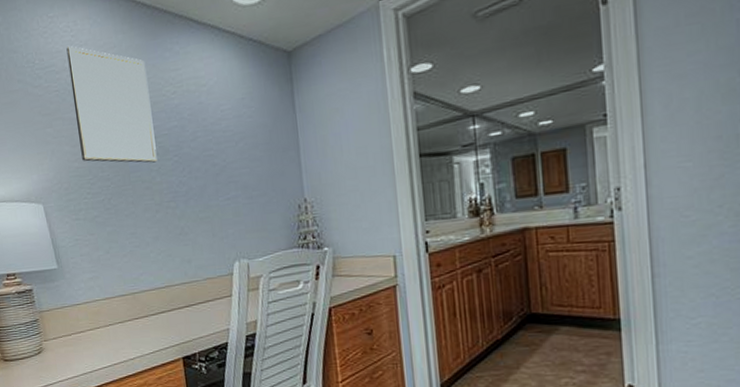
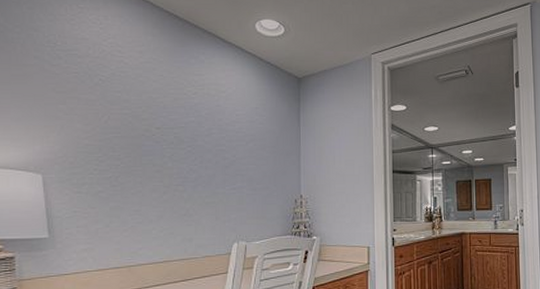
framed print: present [66,46,158,163] -> none [92,37,171,150]

